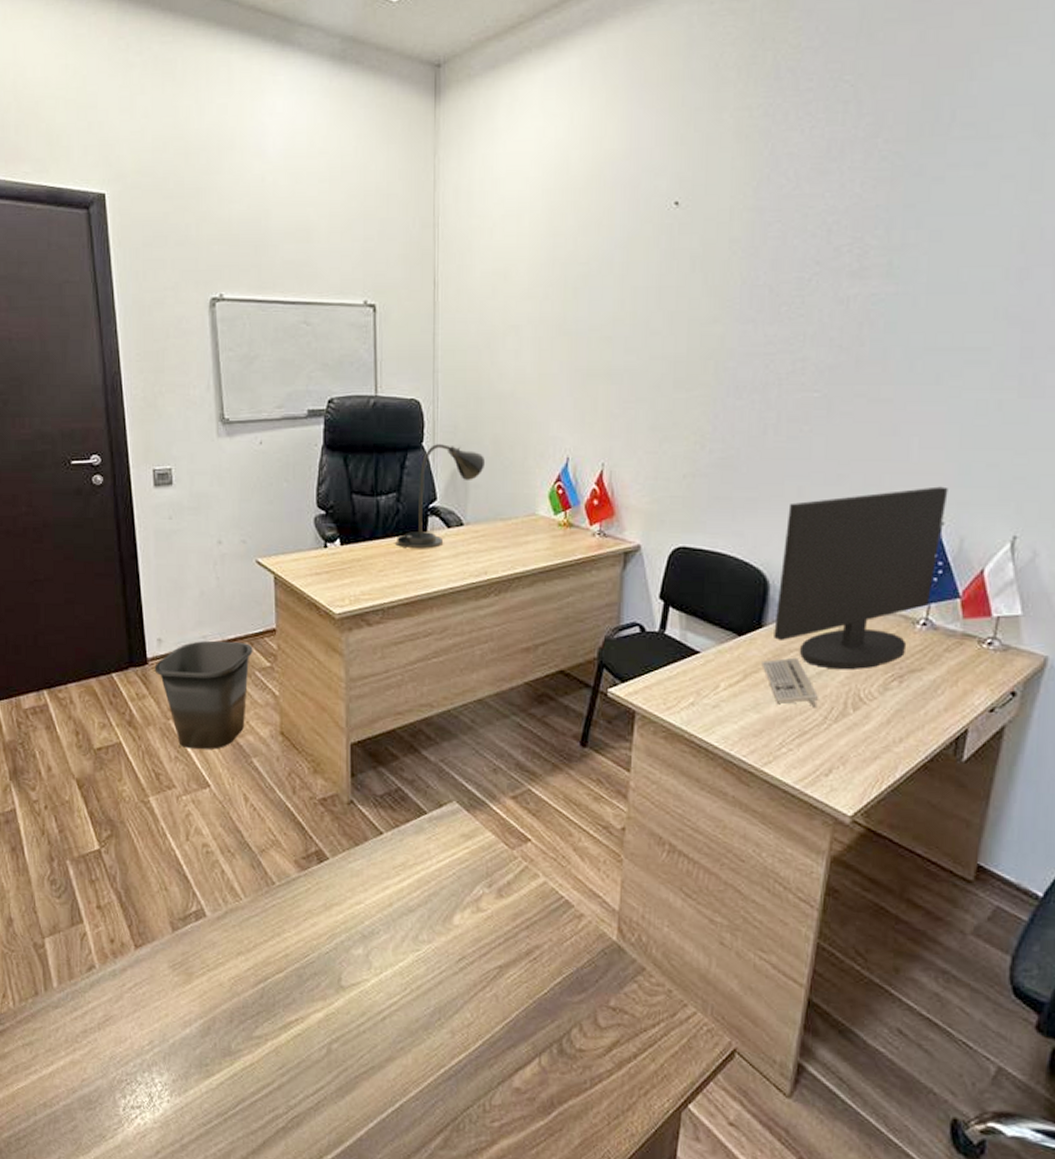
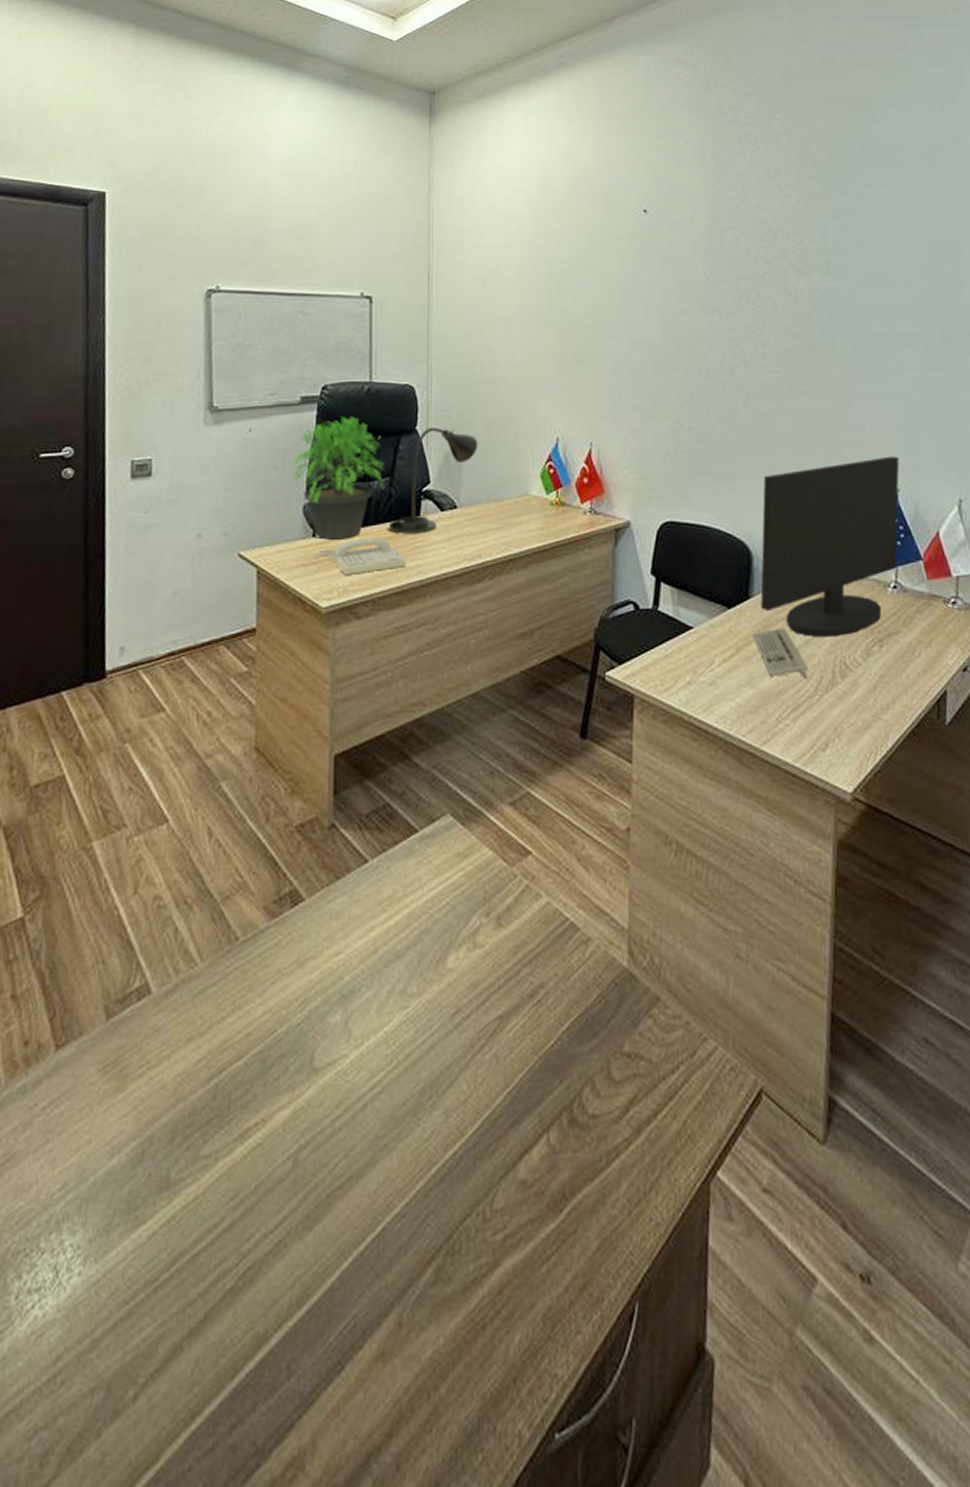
waste bin: present [154,640,253,750] -> none [113,645,229,776]
potted plant: none [303,430,391,551] -> present [293,416,384,540]
telephone: none [327,550,414,585] -> present [314,538,406,575]

